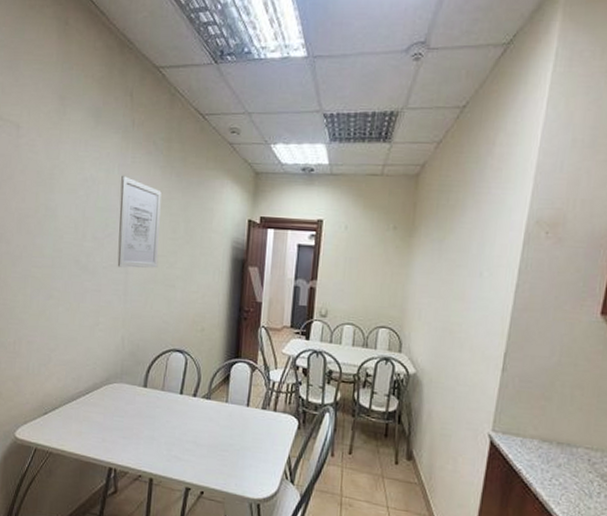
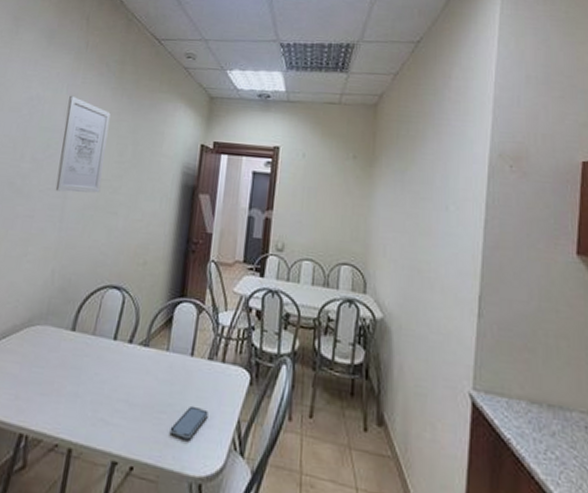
smartphone: none [232,445,263,471] -> present [169,405,208,440]

